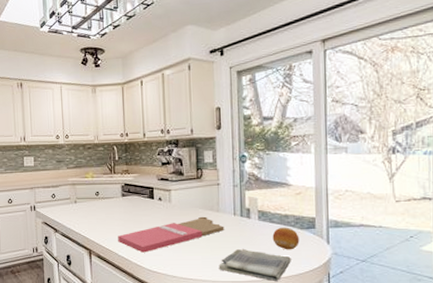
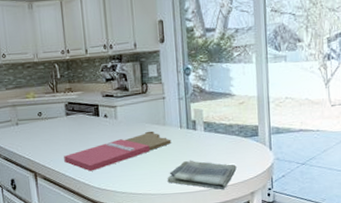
fruit: present [272,227,300,250] -> none [218,136,244,159]

